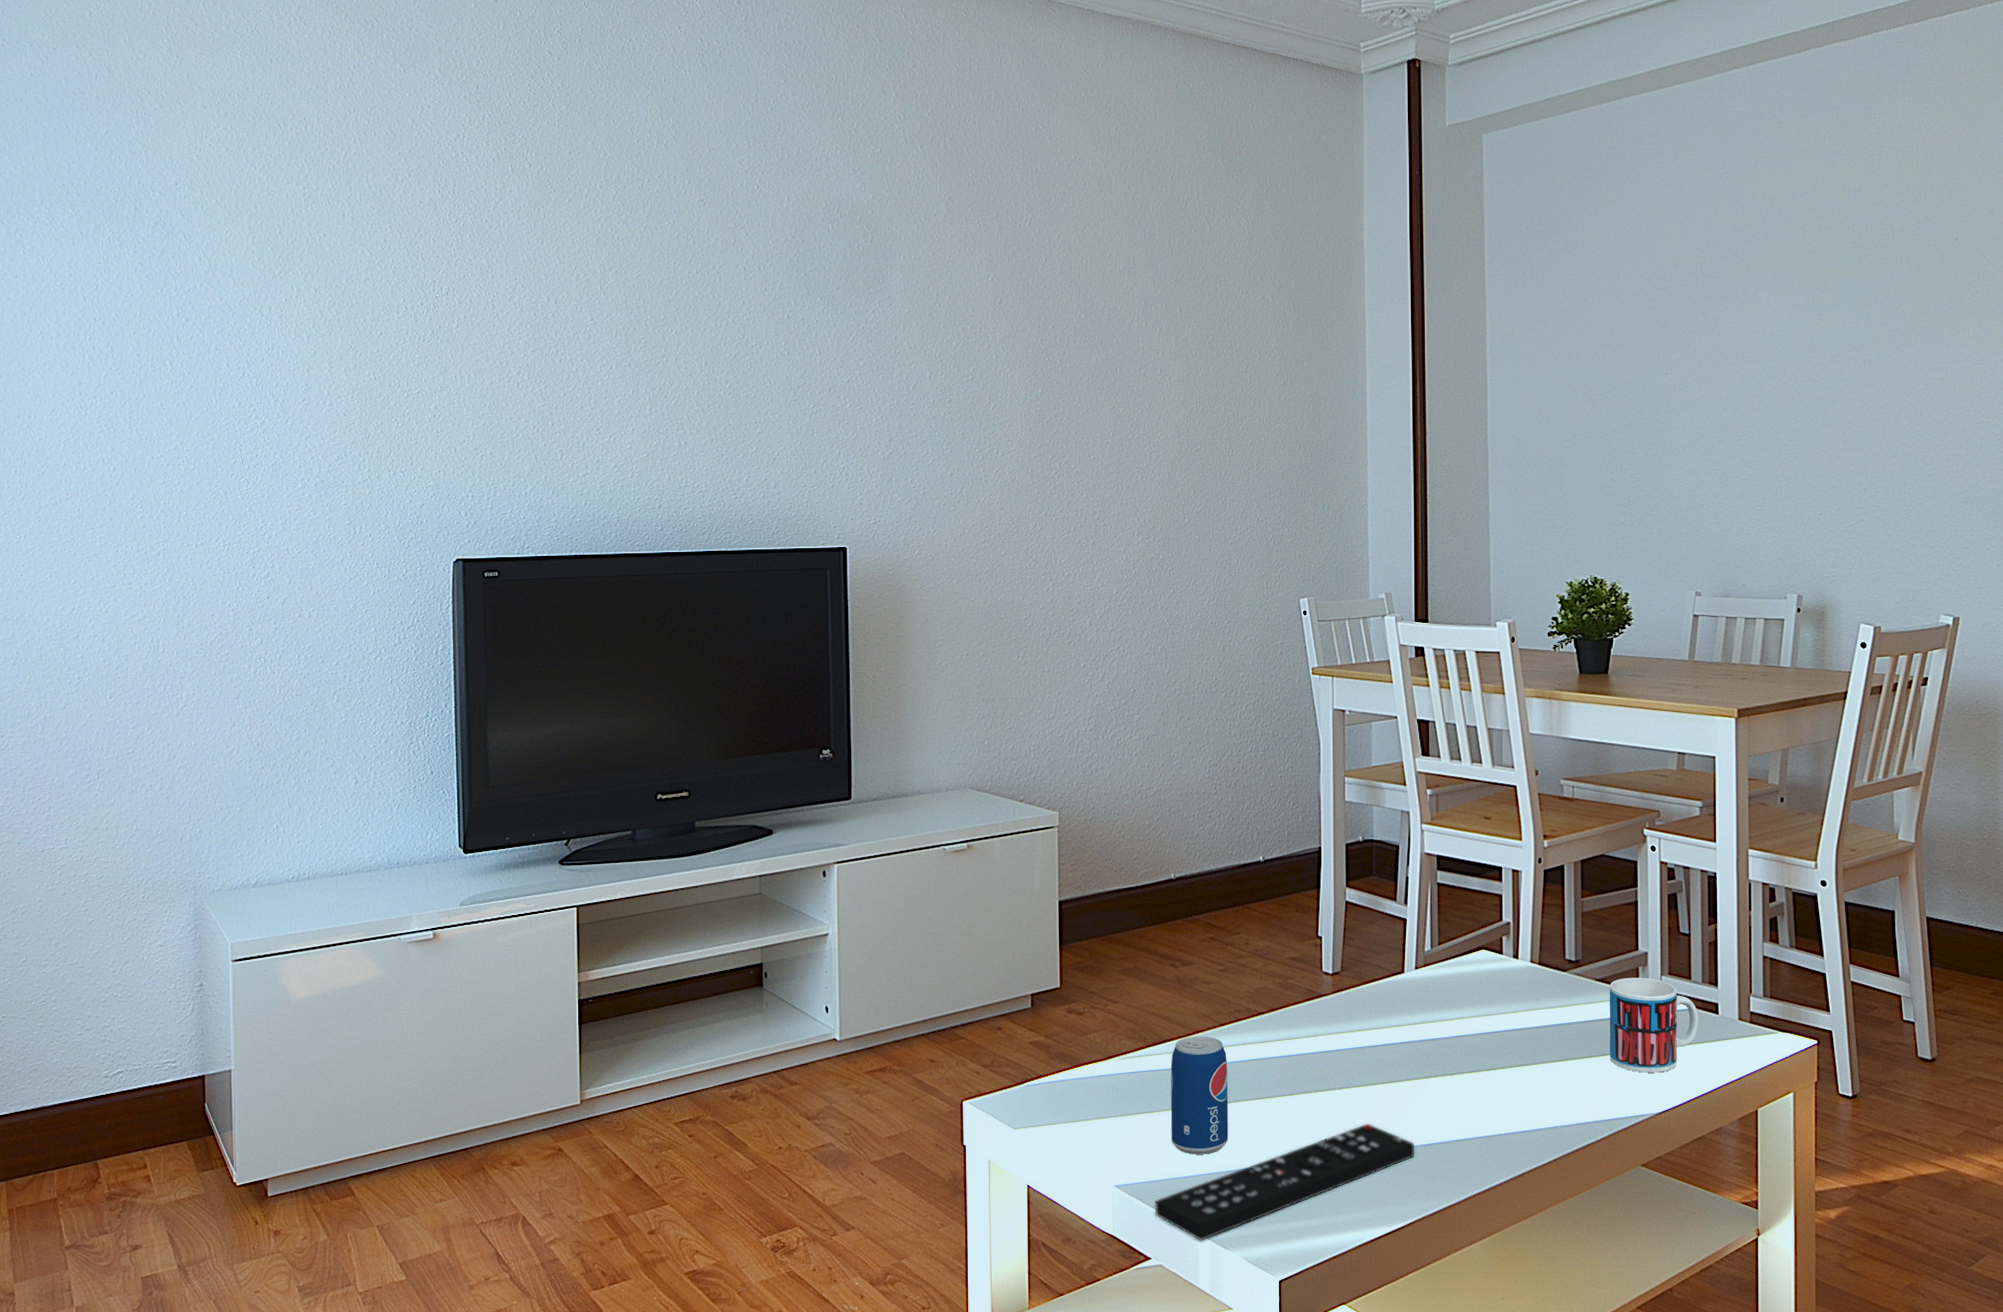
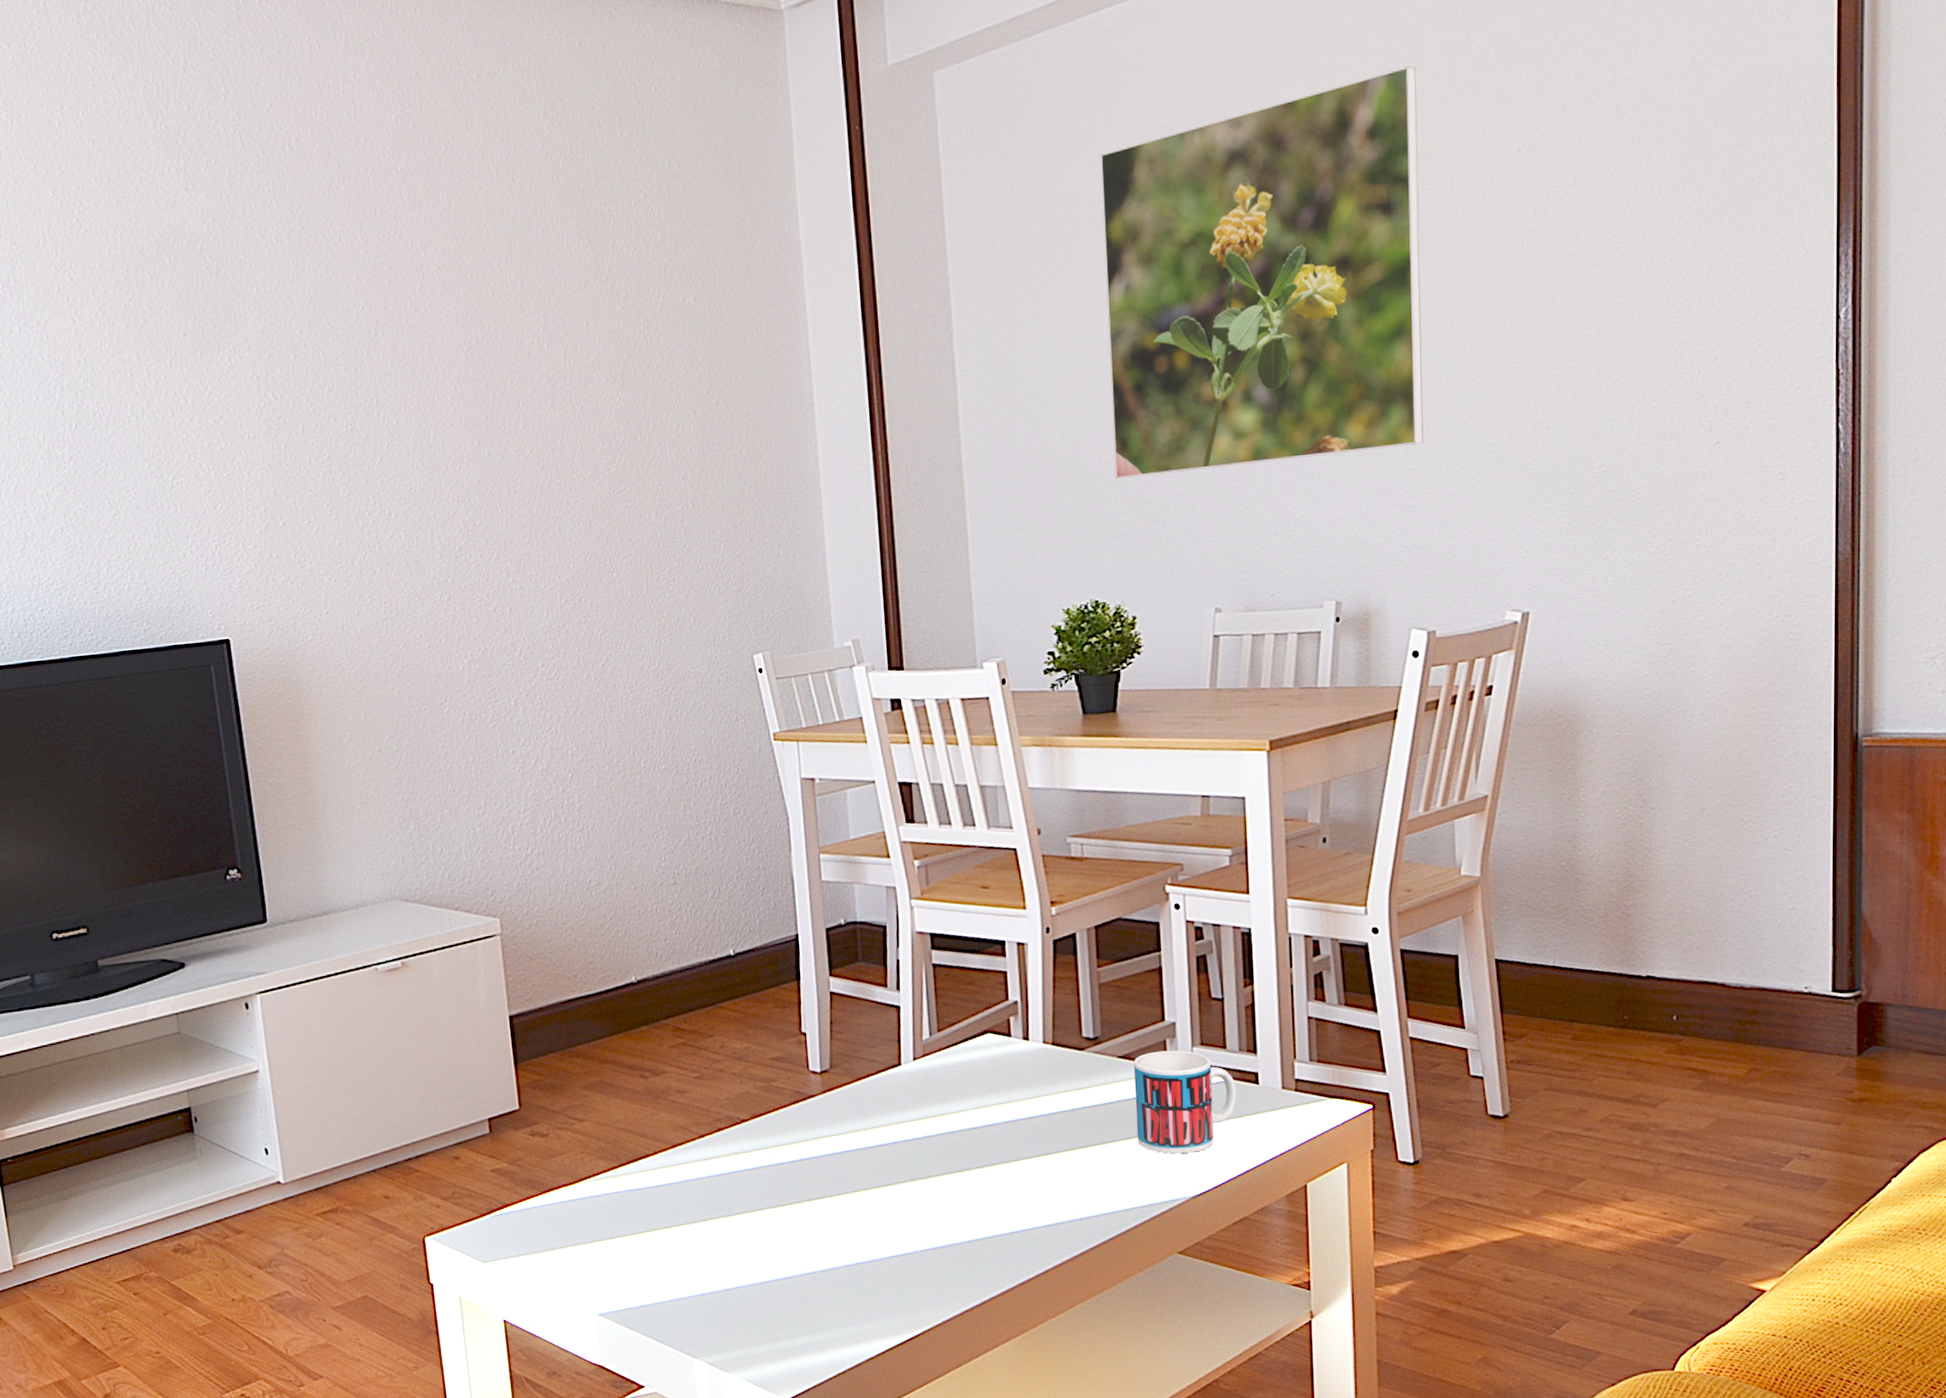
remote control: present [1155,1123,1414,1241] -> none [644,1229,925,1366]
beverage can: present [1171,1036,1228,1154] -> none [648,1149,719,1276]
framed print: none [1615,165,1874,477] -> present [1100,65,1423,479]

